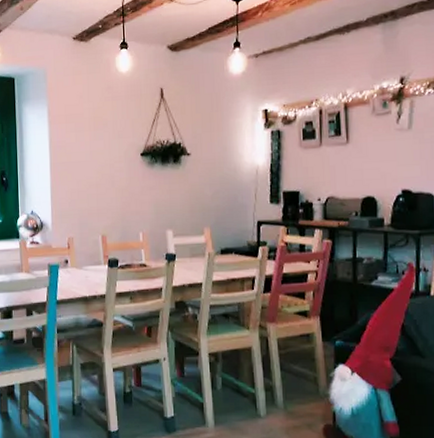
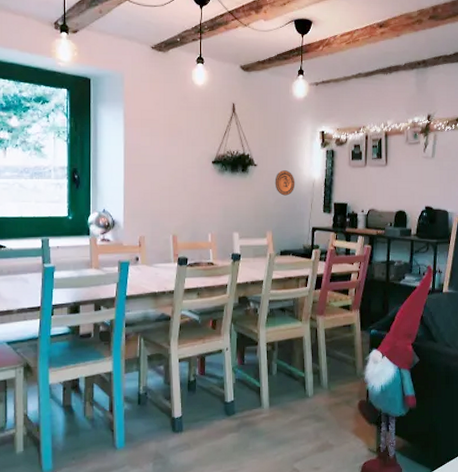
decorative plate: none [211,158,236,187] -> present [275,170,295,196]

